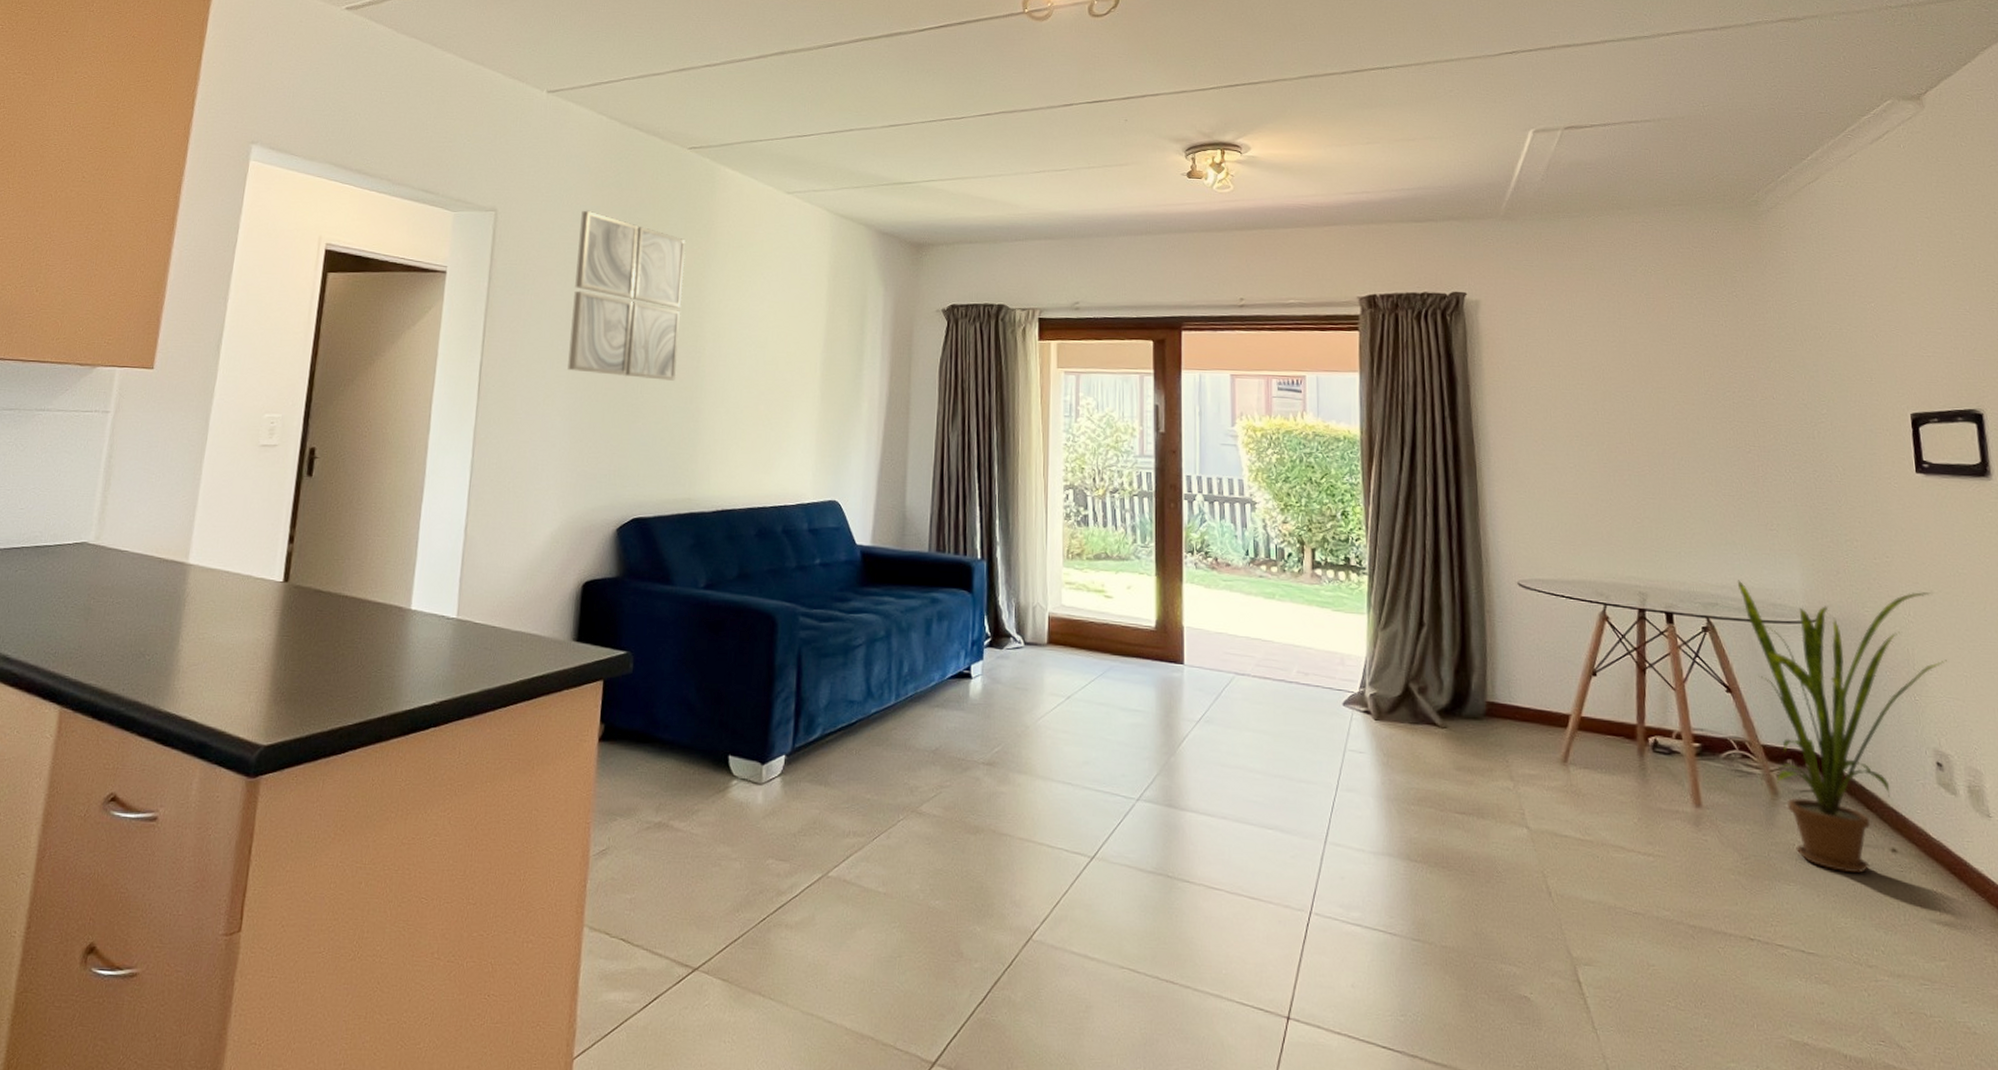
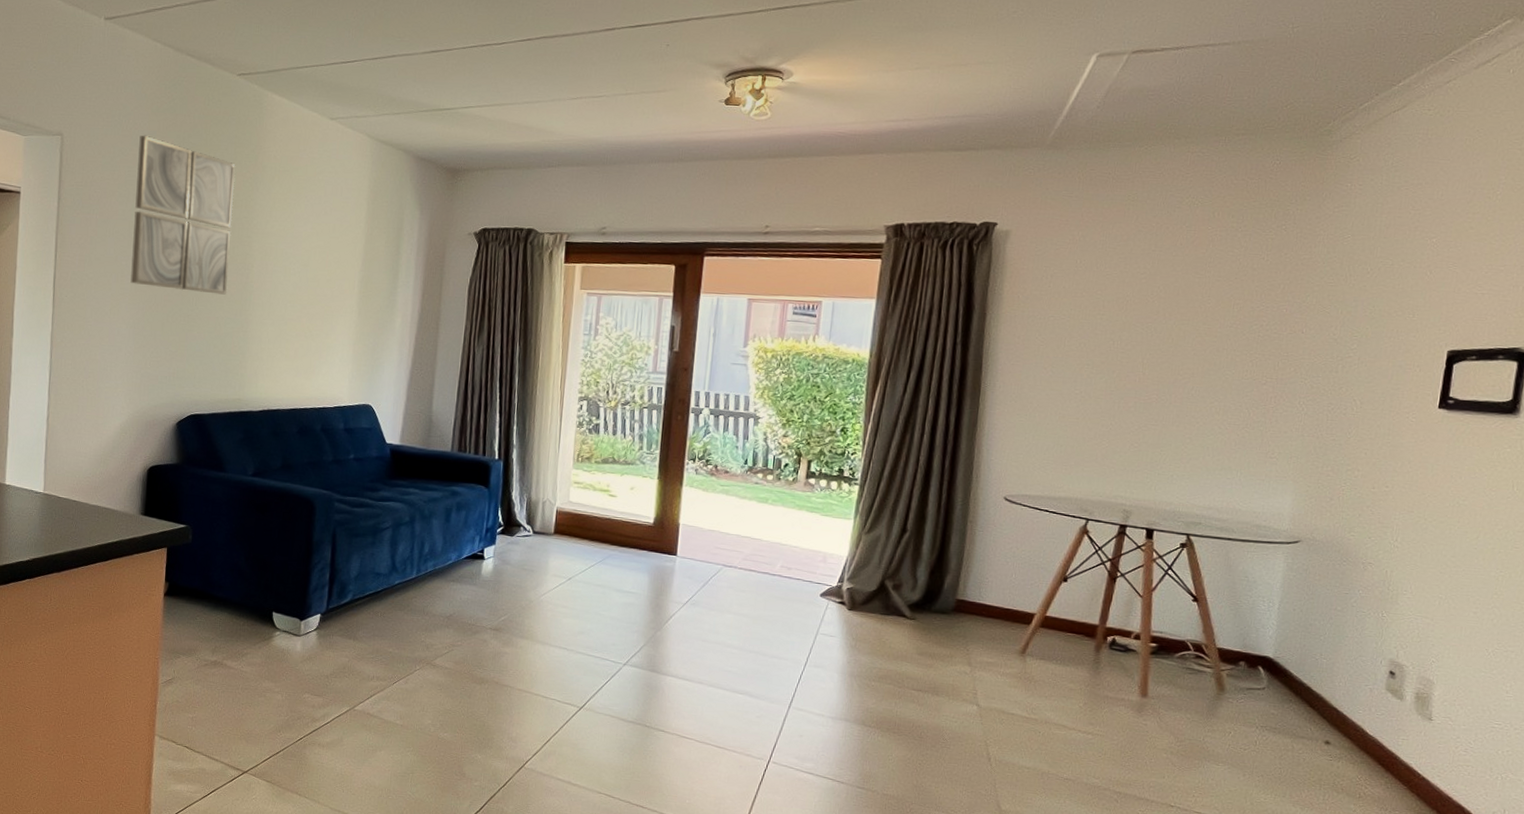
house plant: present [1737,580,1947,874] -> none [1224,502,1427,760]

